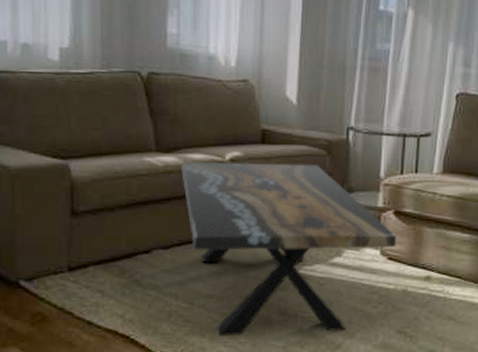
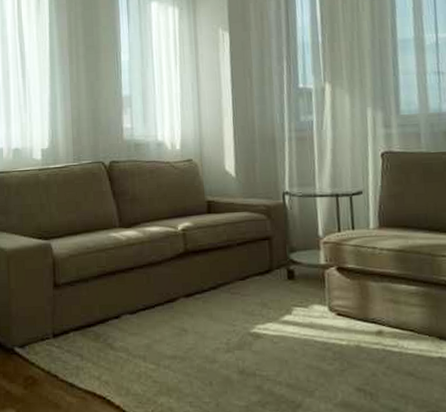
coffee table: present [181,162,397,336] -> none [141,228,344,397]

